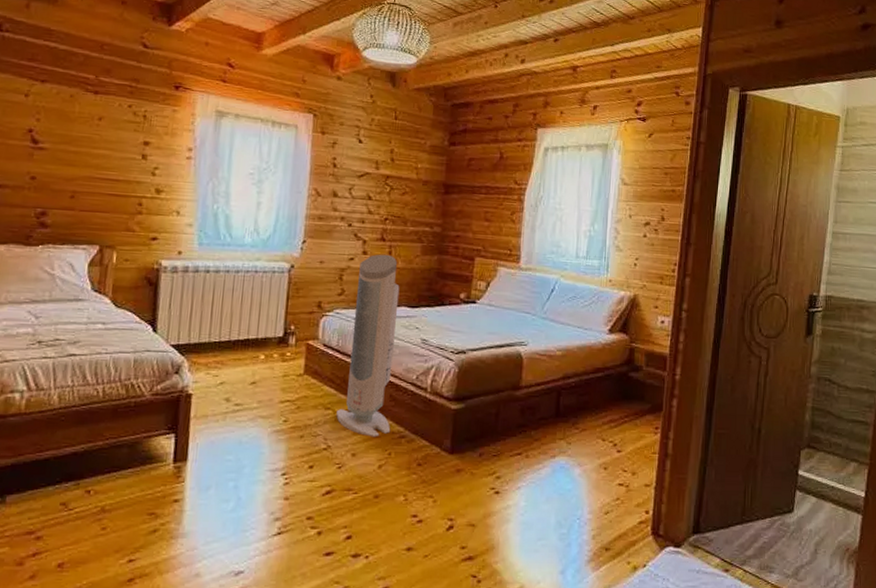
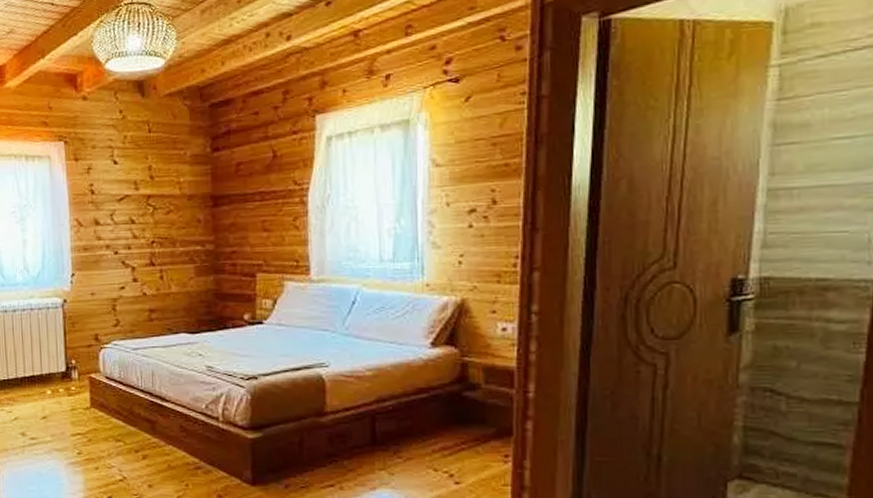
air purifier: present [336,254,400,437] -> none [127,279,185,469]

